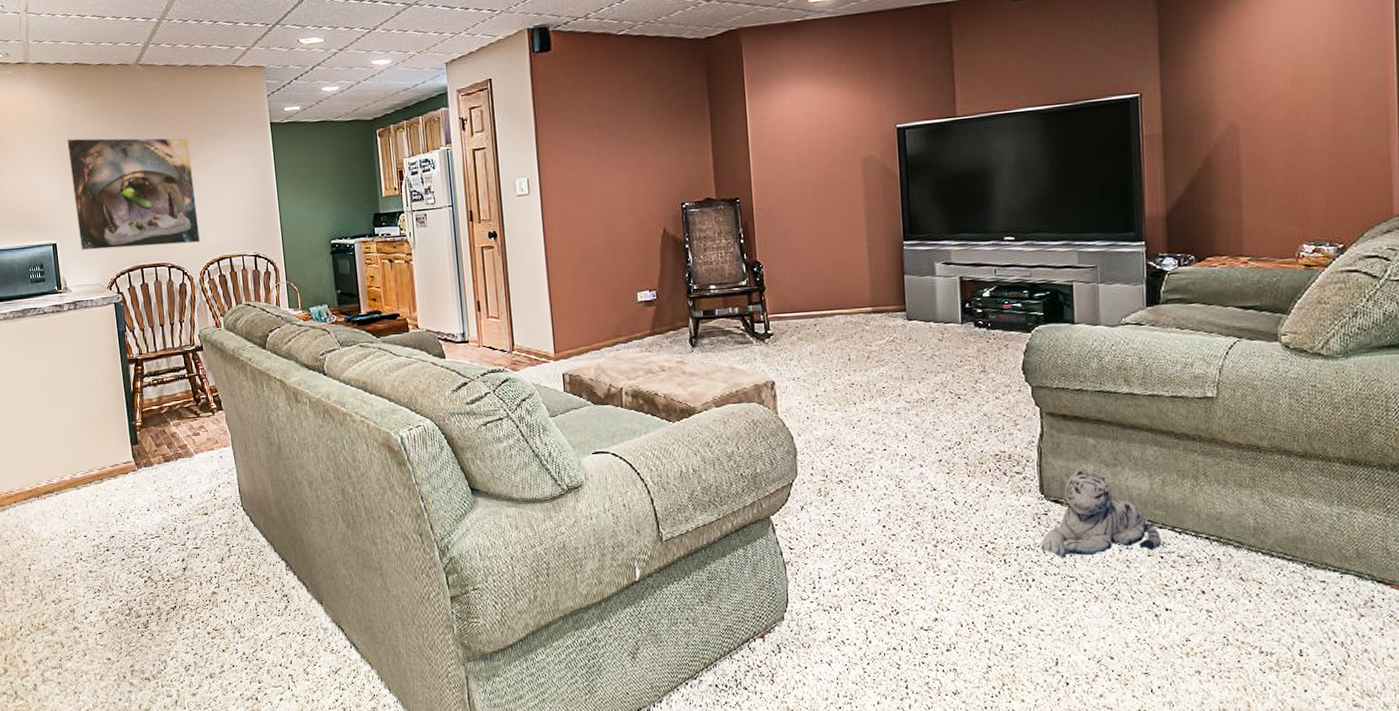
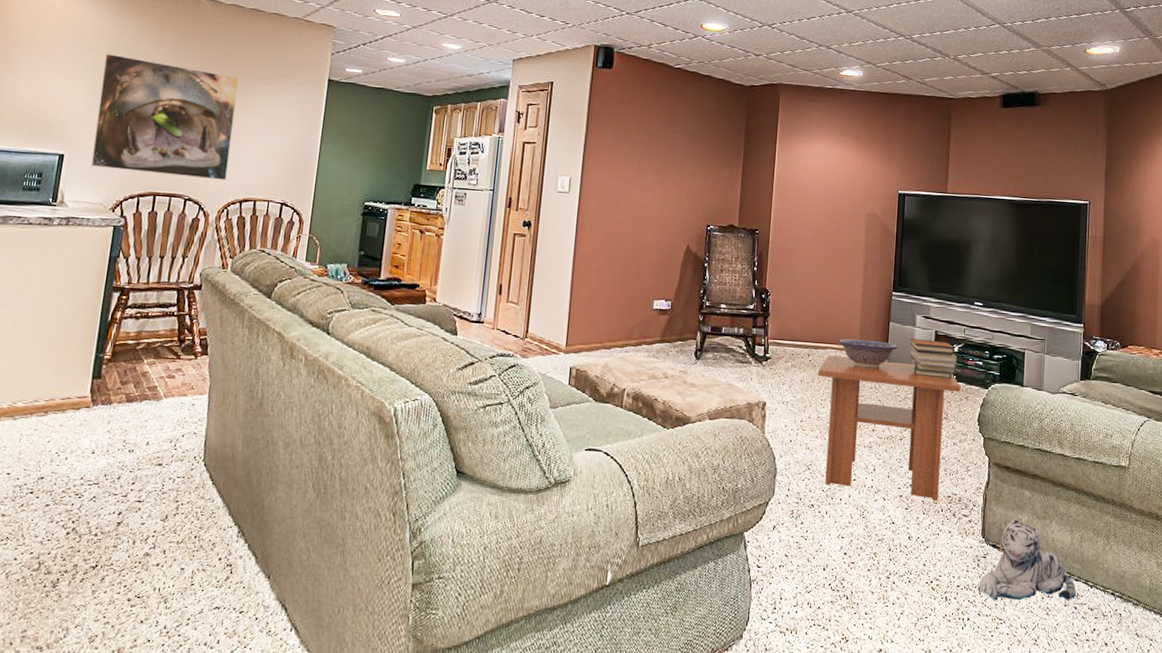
coffee table: none [828,317,998,462] -> present [818,355,961,502]
decorative bowl: none [847,298,917,330] -> present [838,338,898,369]
book stack: none [930,286,989,330] -> present [909,338,957,379]

